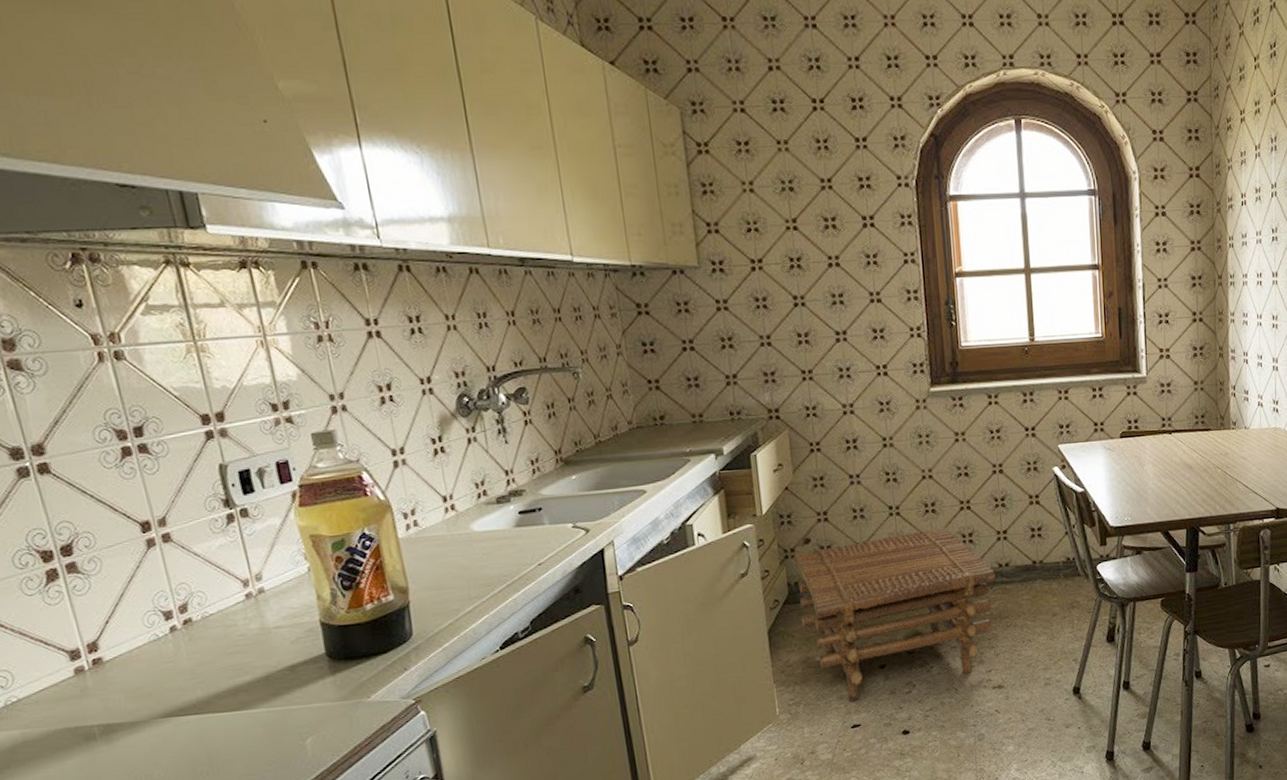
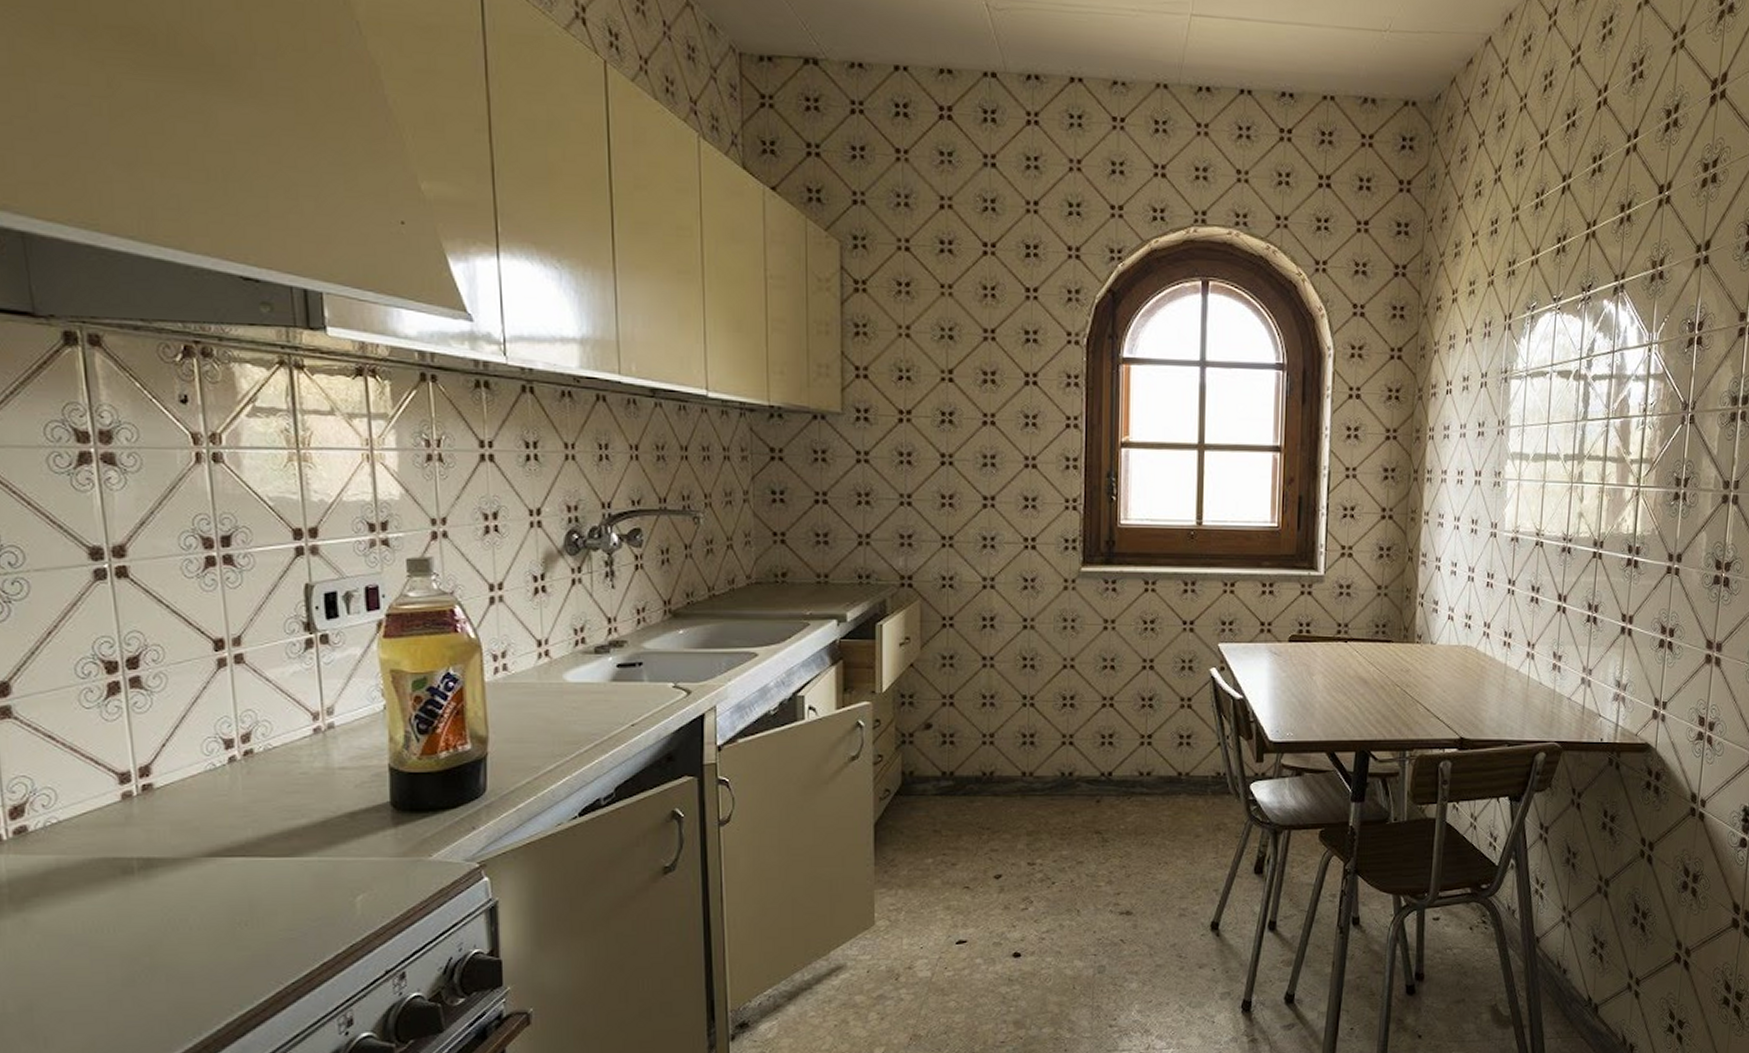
stool: present [793,528,996,701] -> none [910,726,1134,913]

